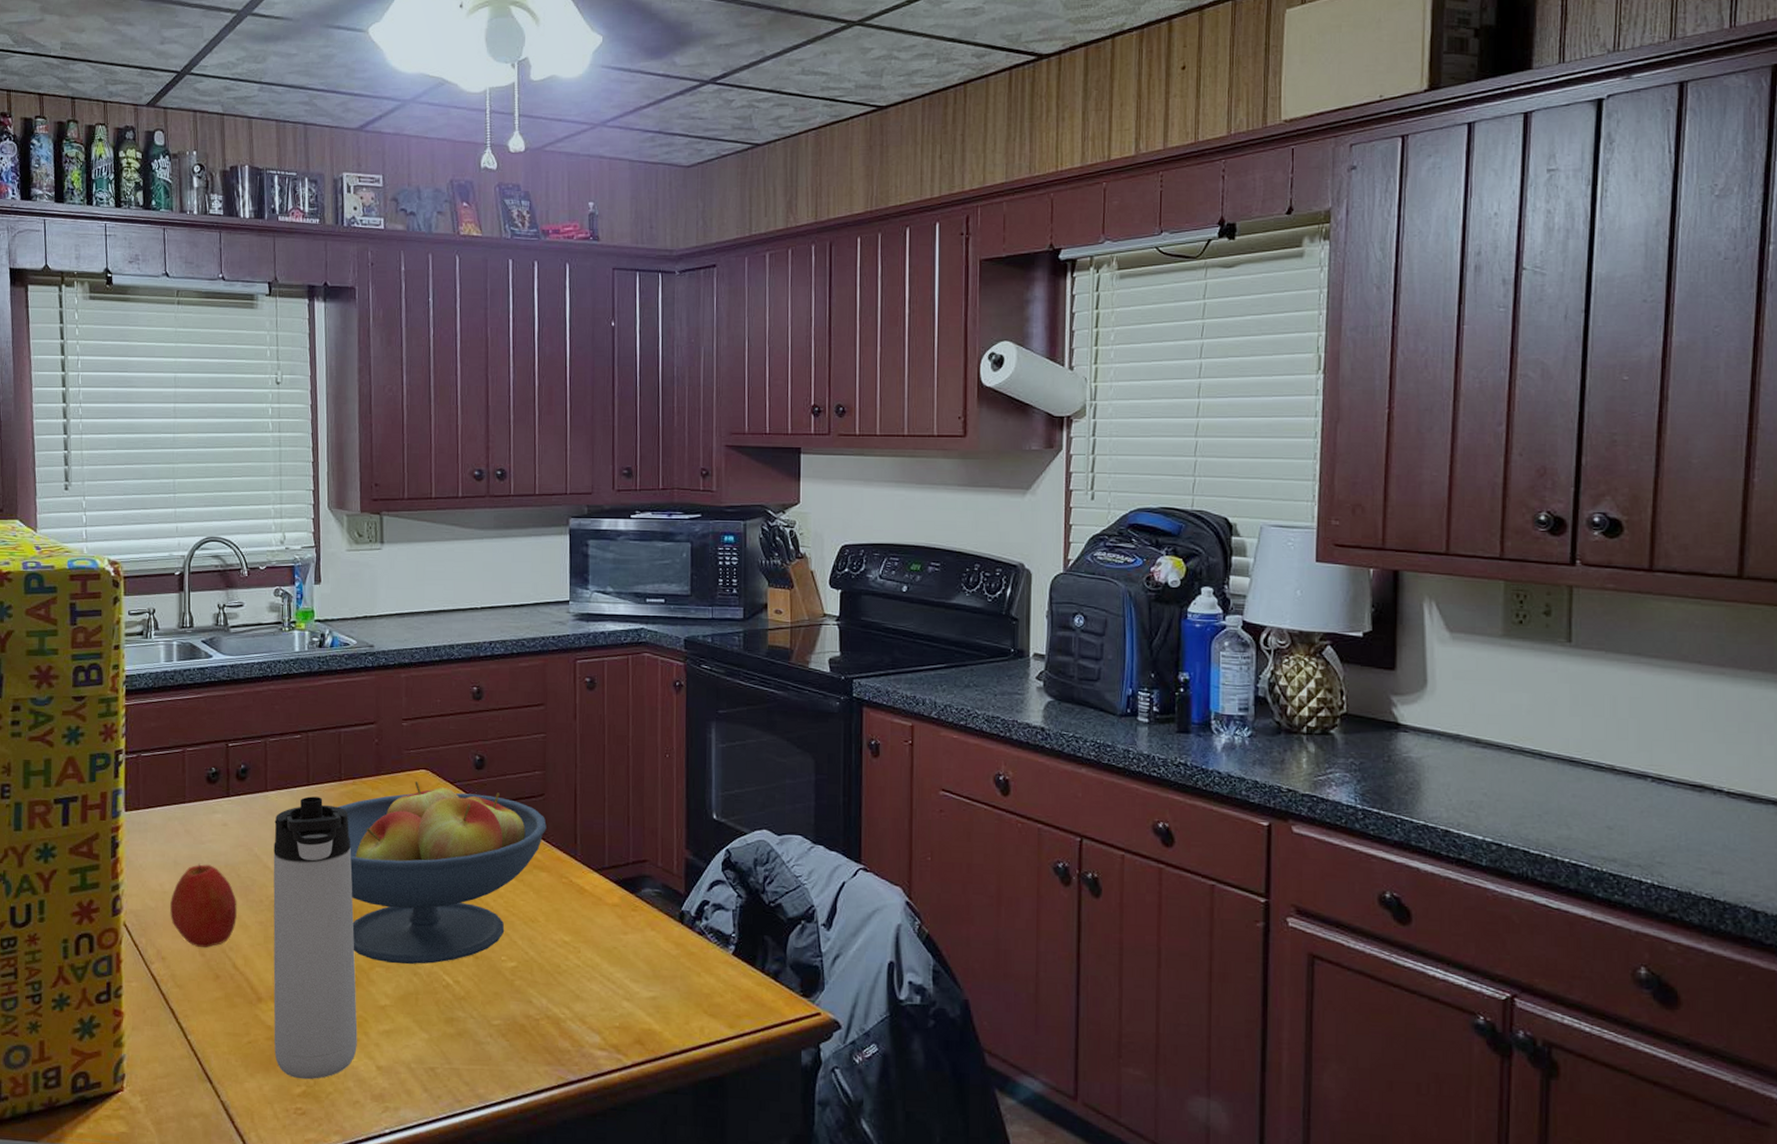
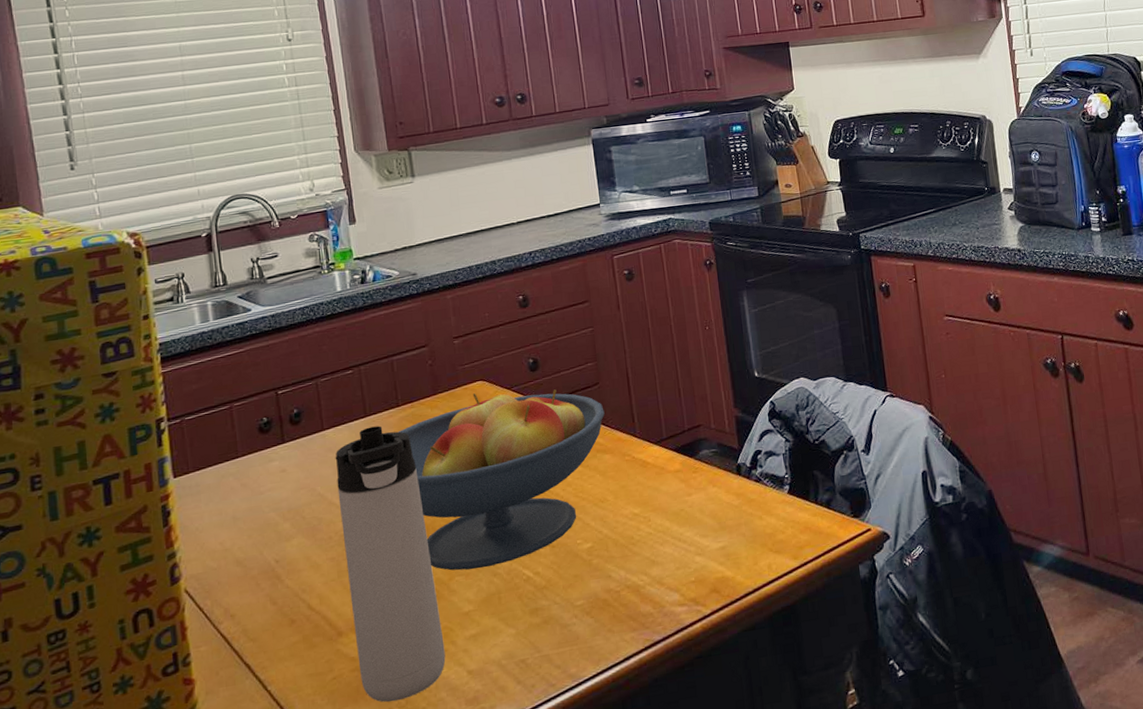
apple: present [170,863,238,947] -> none [233,513,307,597]

